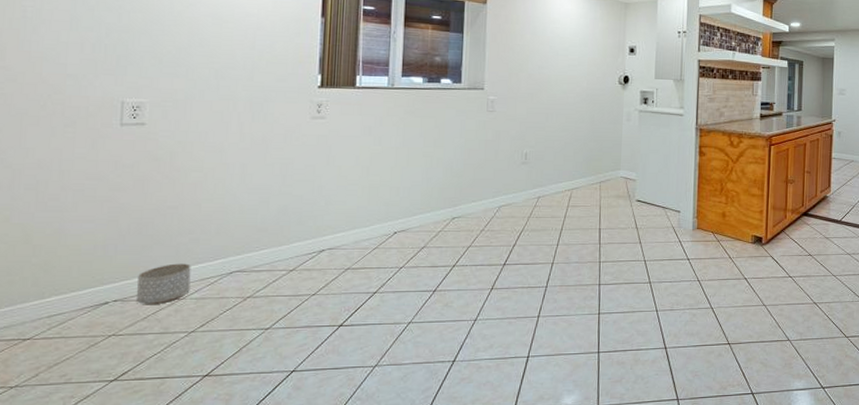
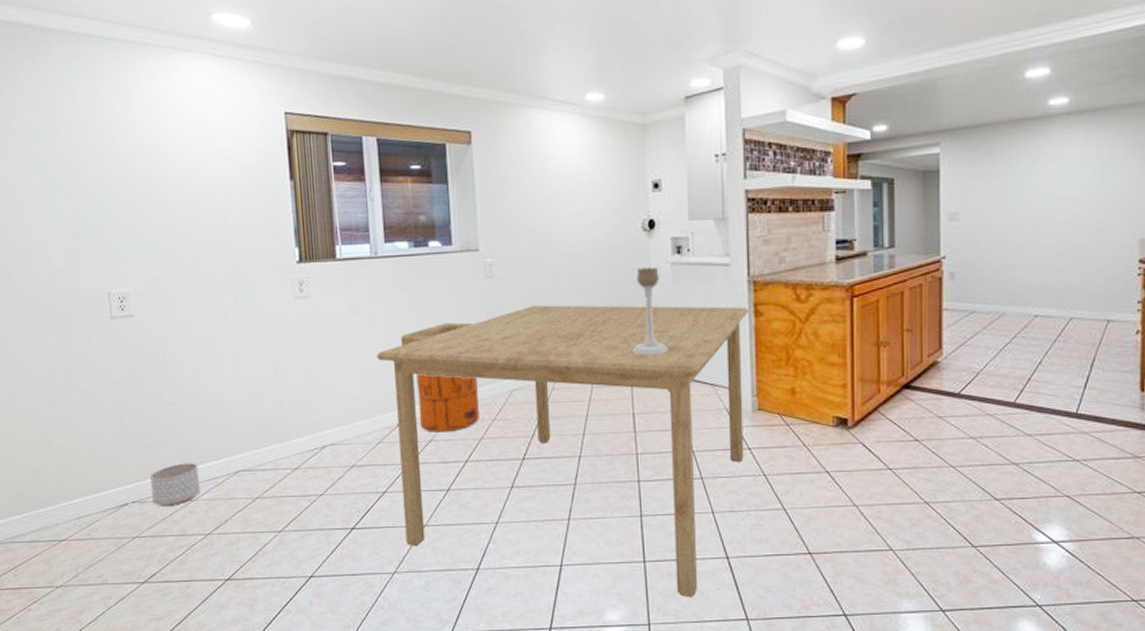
dining table: none [382,137,695,383] -> present [376,305,749,598]
trash can: none [415,189,471,240] -> present [416,374,479,432]
candle holder: none [603,113,632,182] -> present [633,267,669,356]

